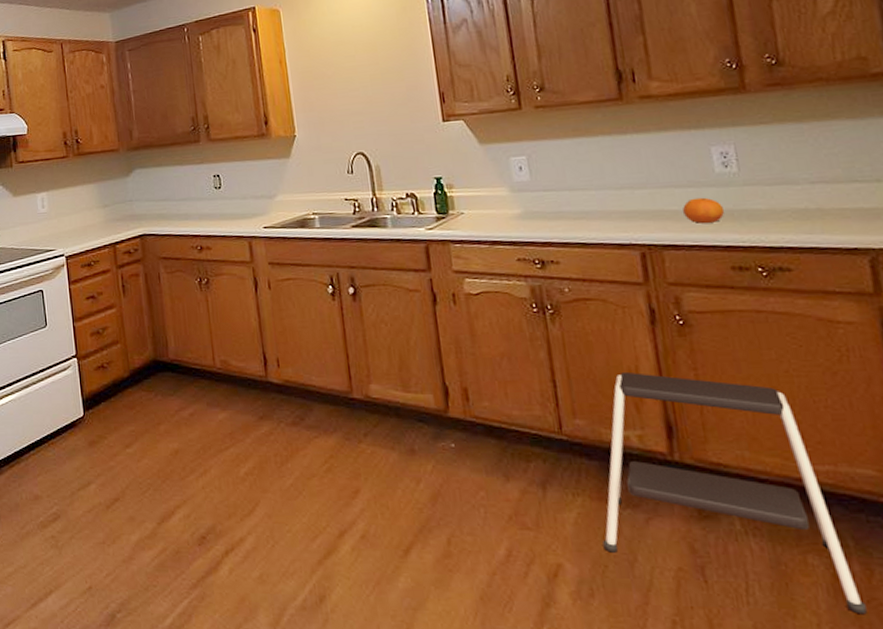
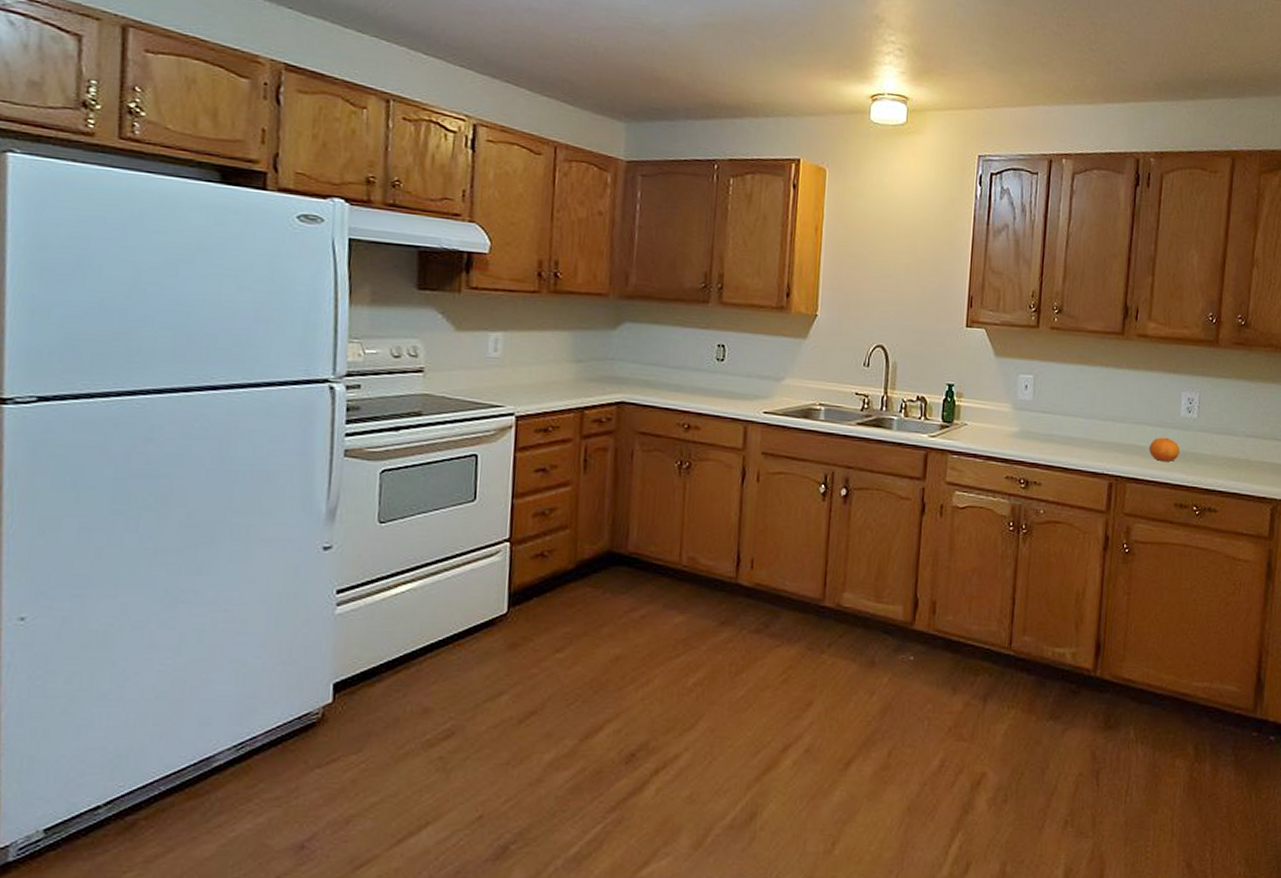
step stool: present [602,371,867,615] -> none [1024,593,1207,808]

